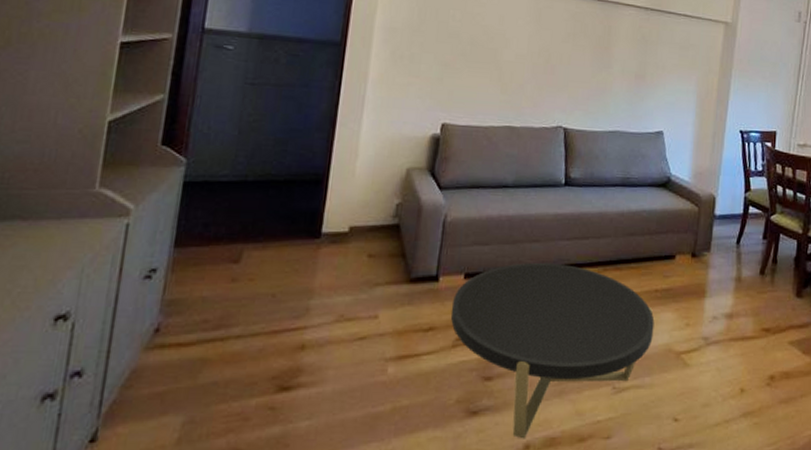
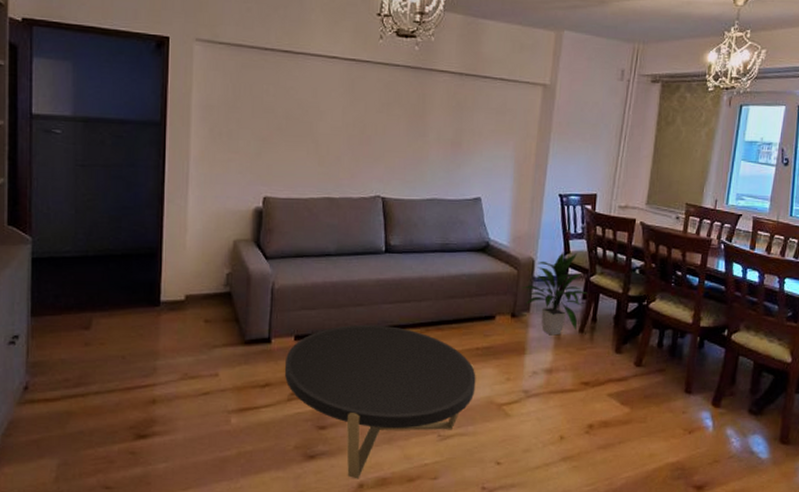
indoor plant: none [702,189,768,278] -> present [522,252,587,336]

